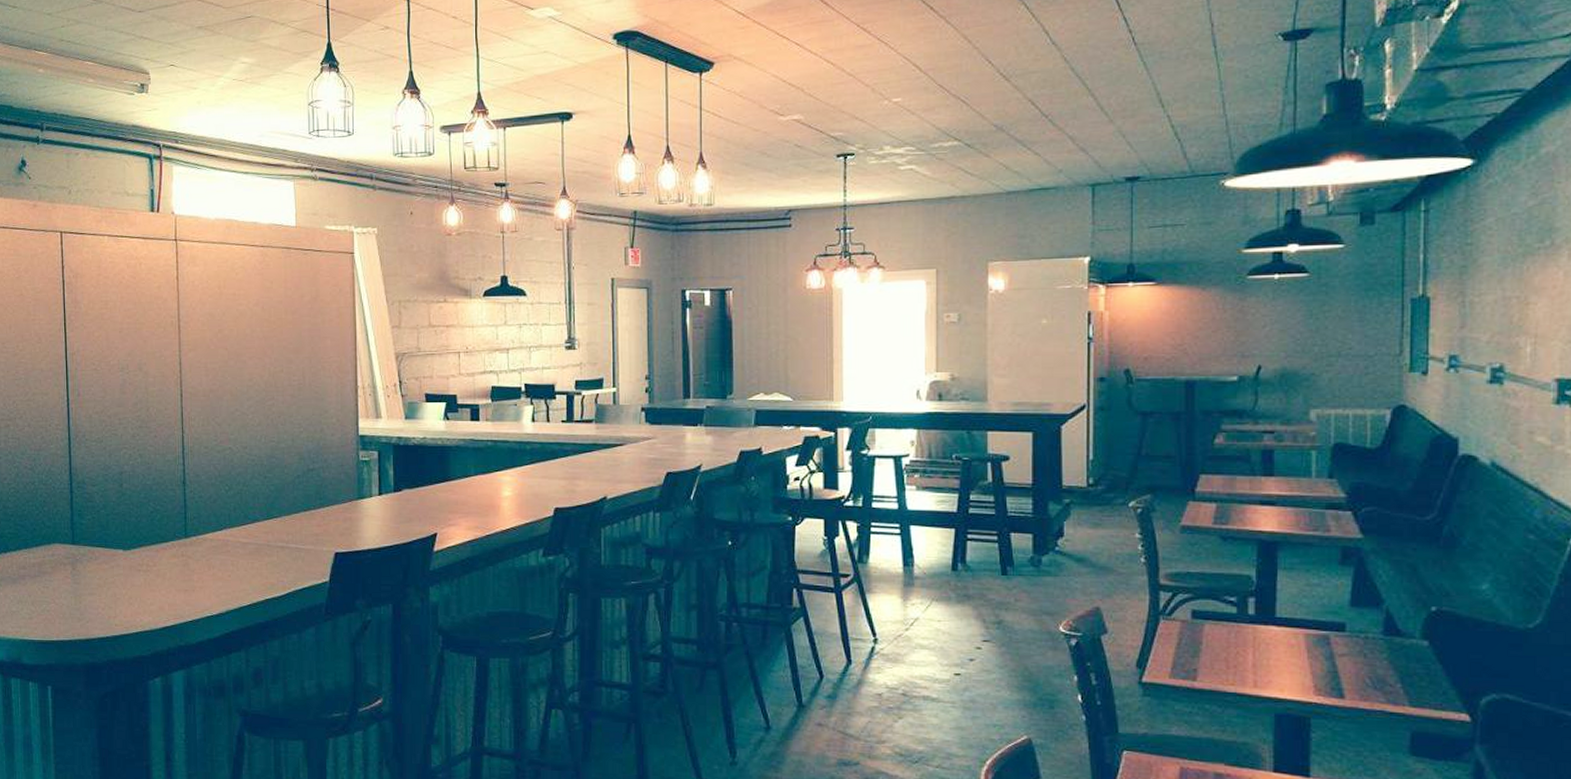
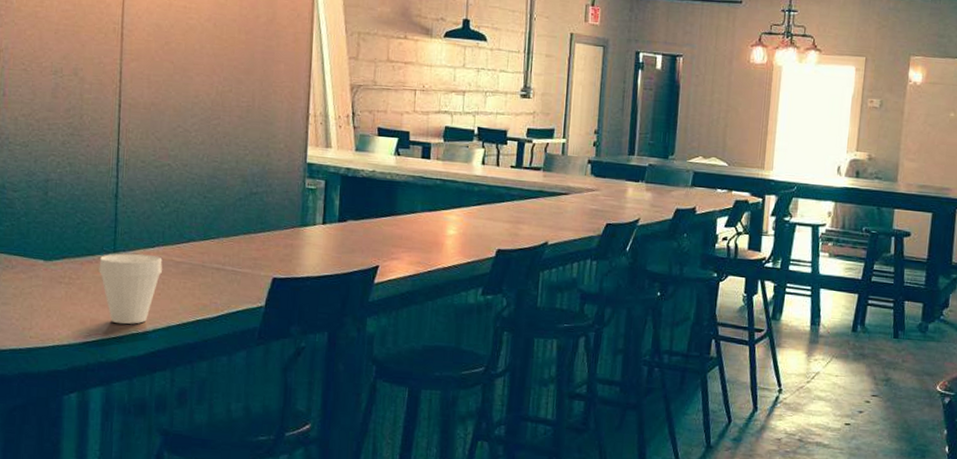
cup: none [172,537,230,608] -> present [99,253,163,325]

